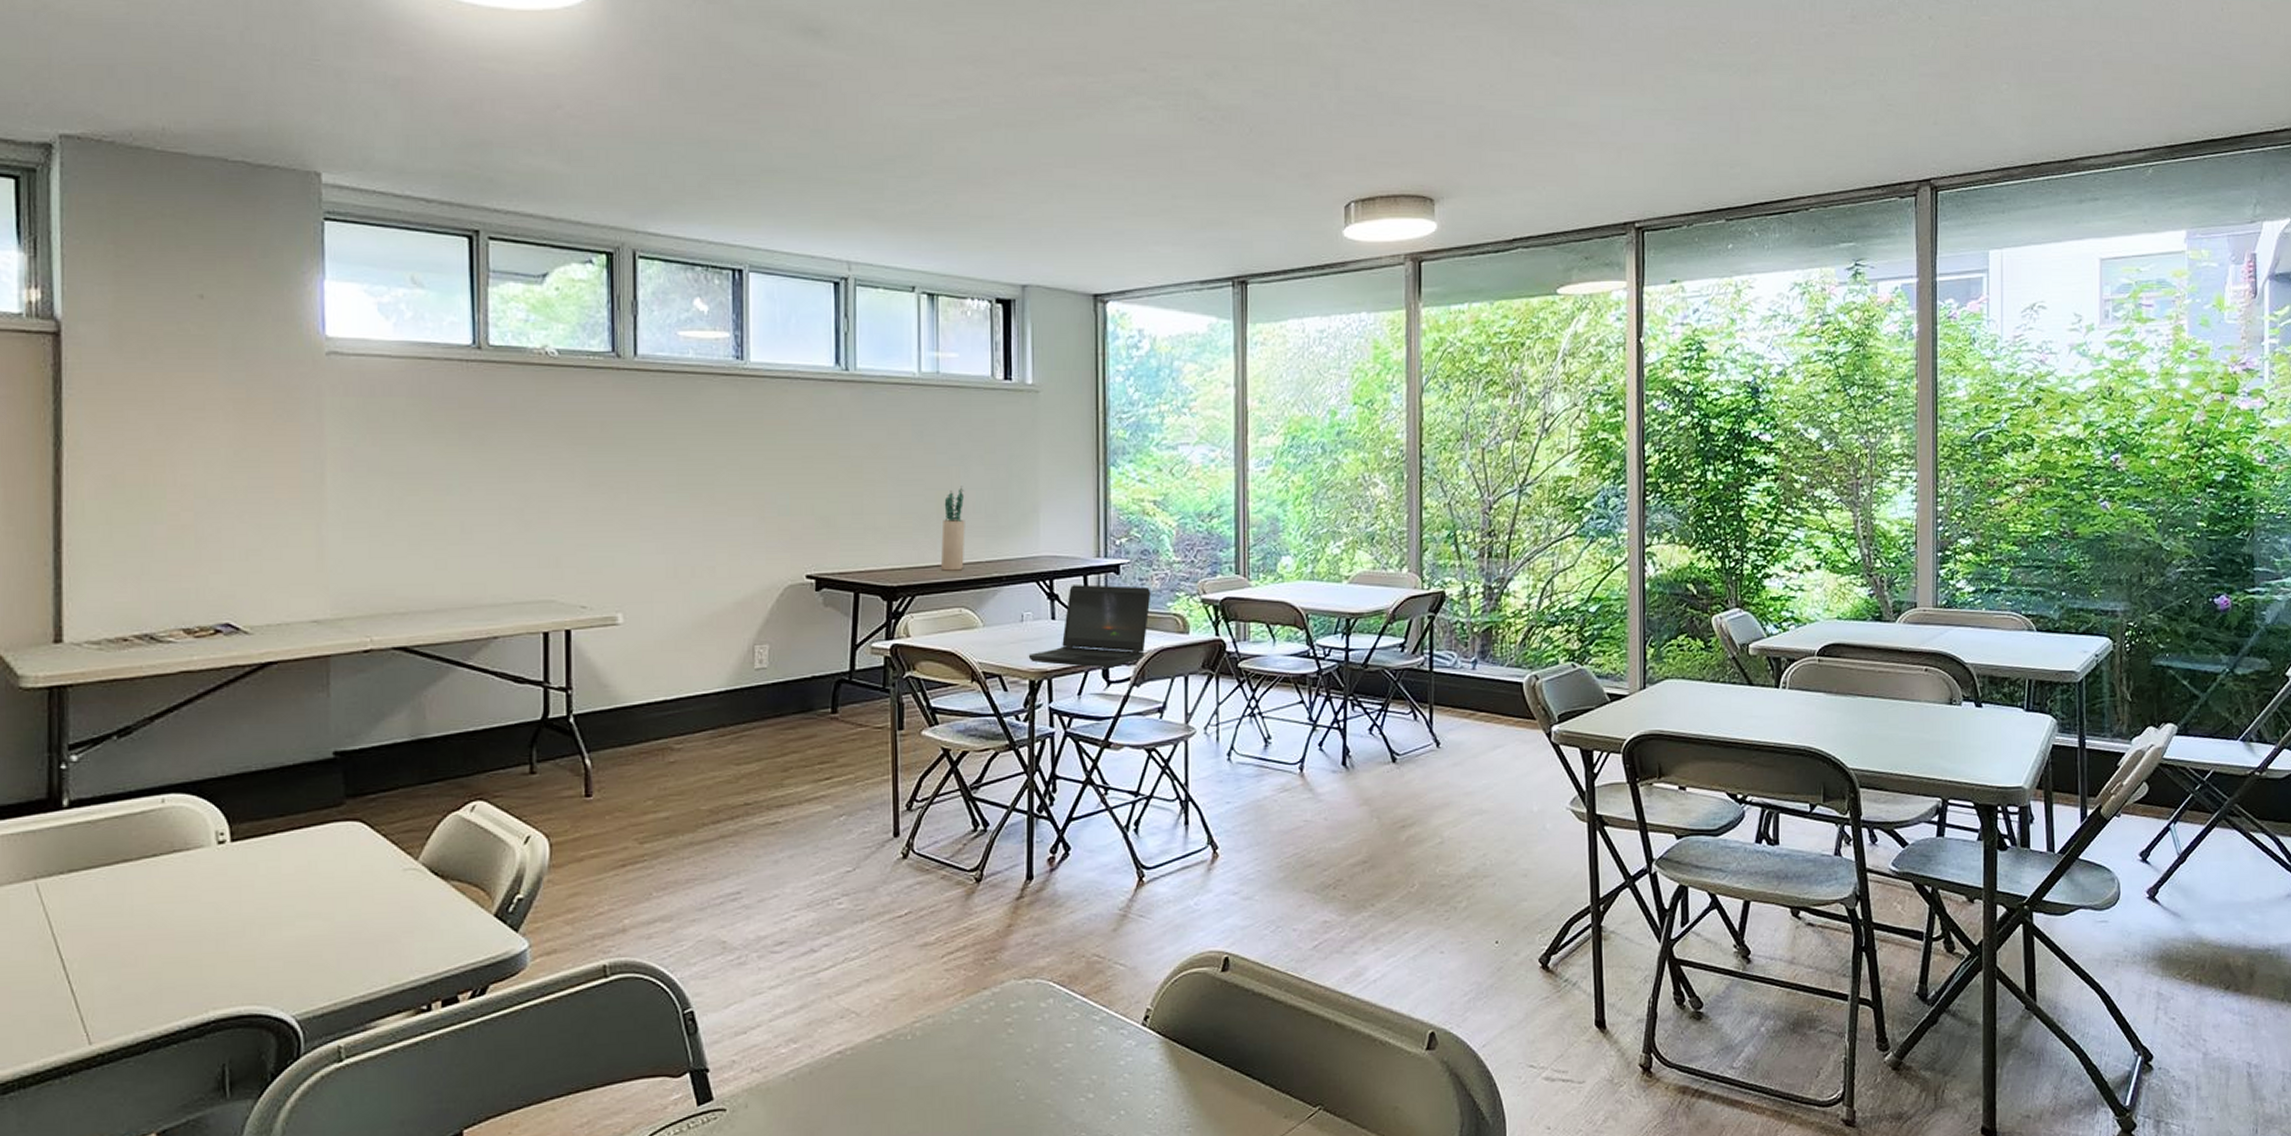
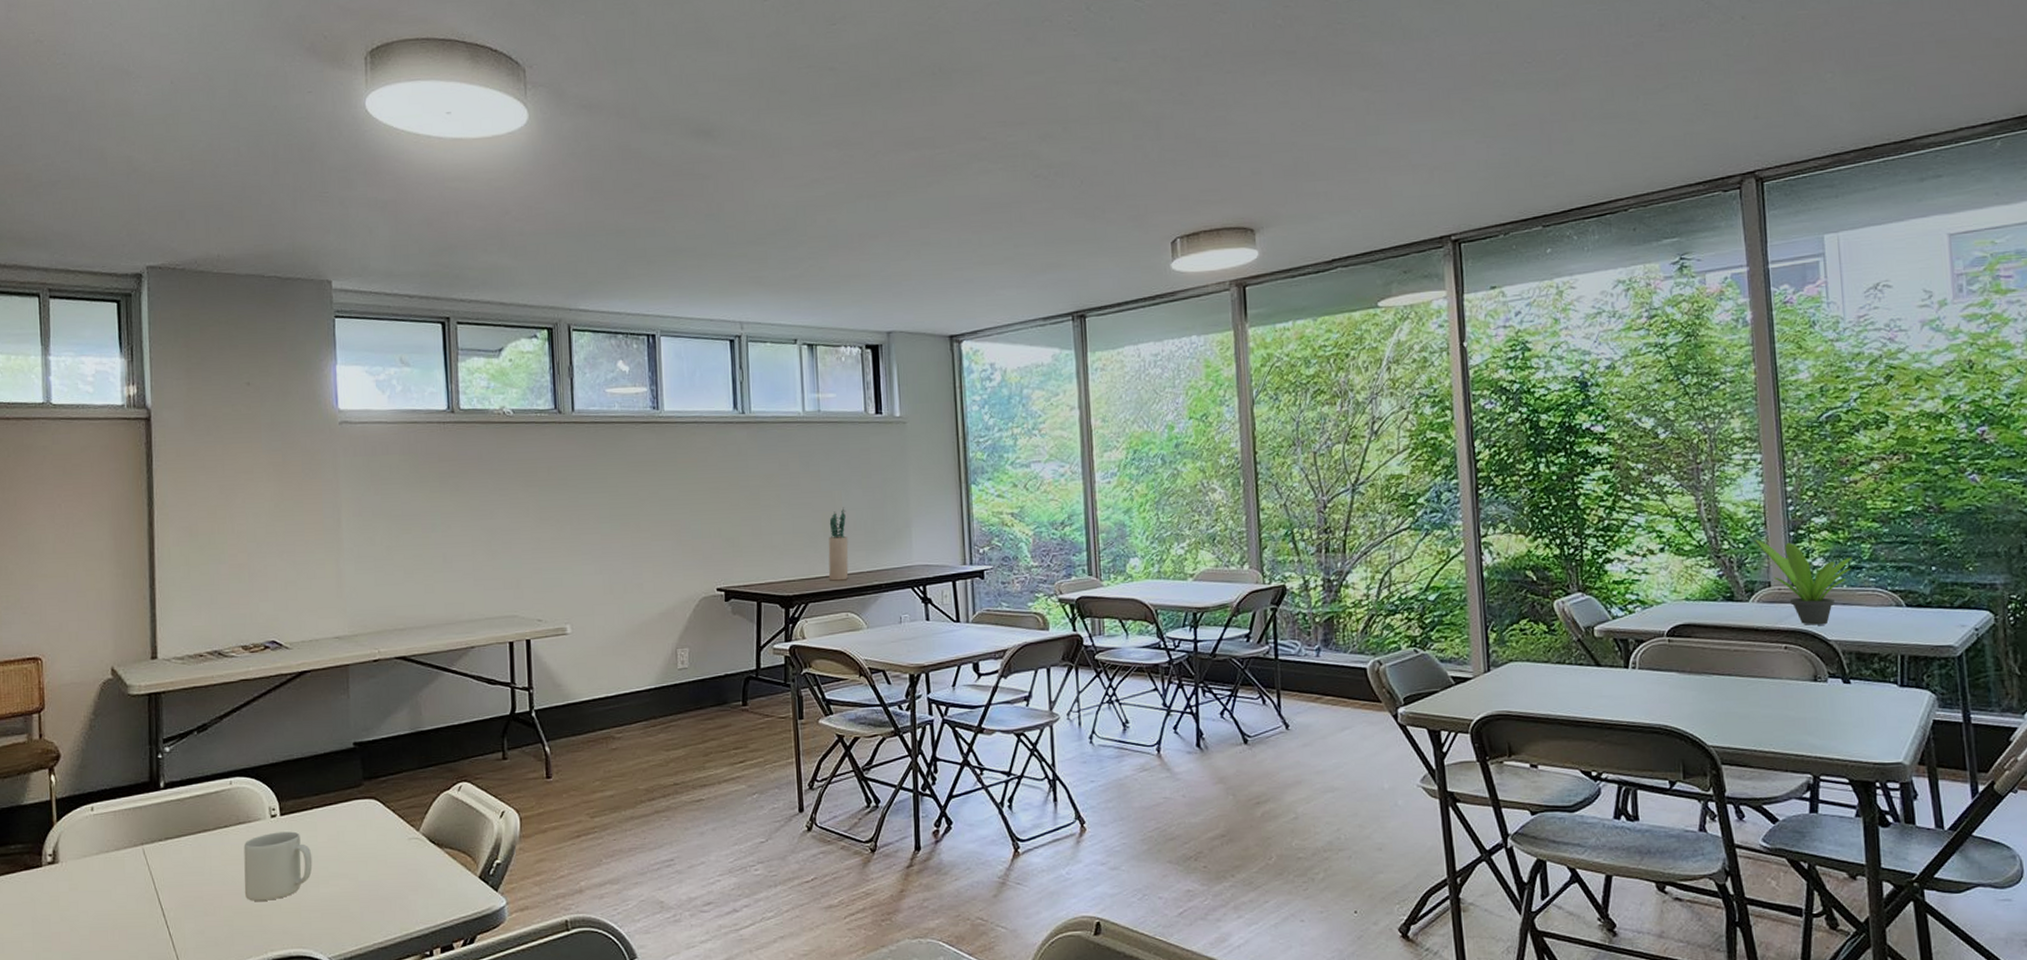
mug: none [178,861,273,948] -> present [243,831,313,901]
laptop computer: present [1028,584,1151,668] -> none [907,589,1013,662]
potted plant: none [1904,559,1992,648] -> present [1753,540,1852,625]

